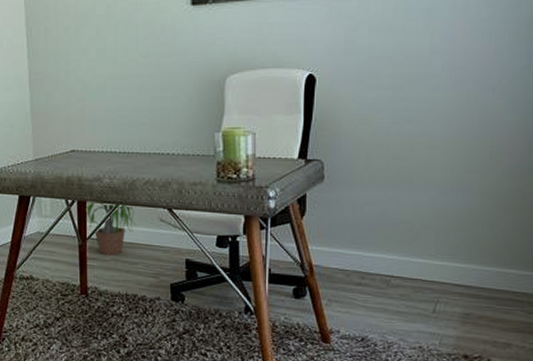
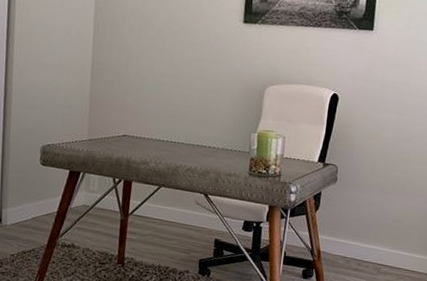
potted plant: present [85,200,136,255] -> none [129,181,175,231]

